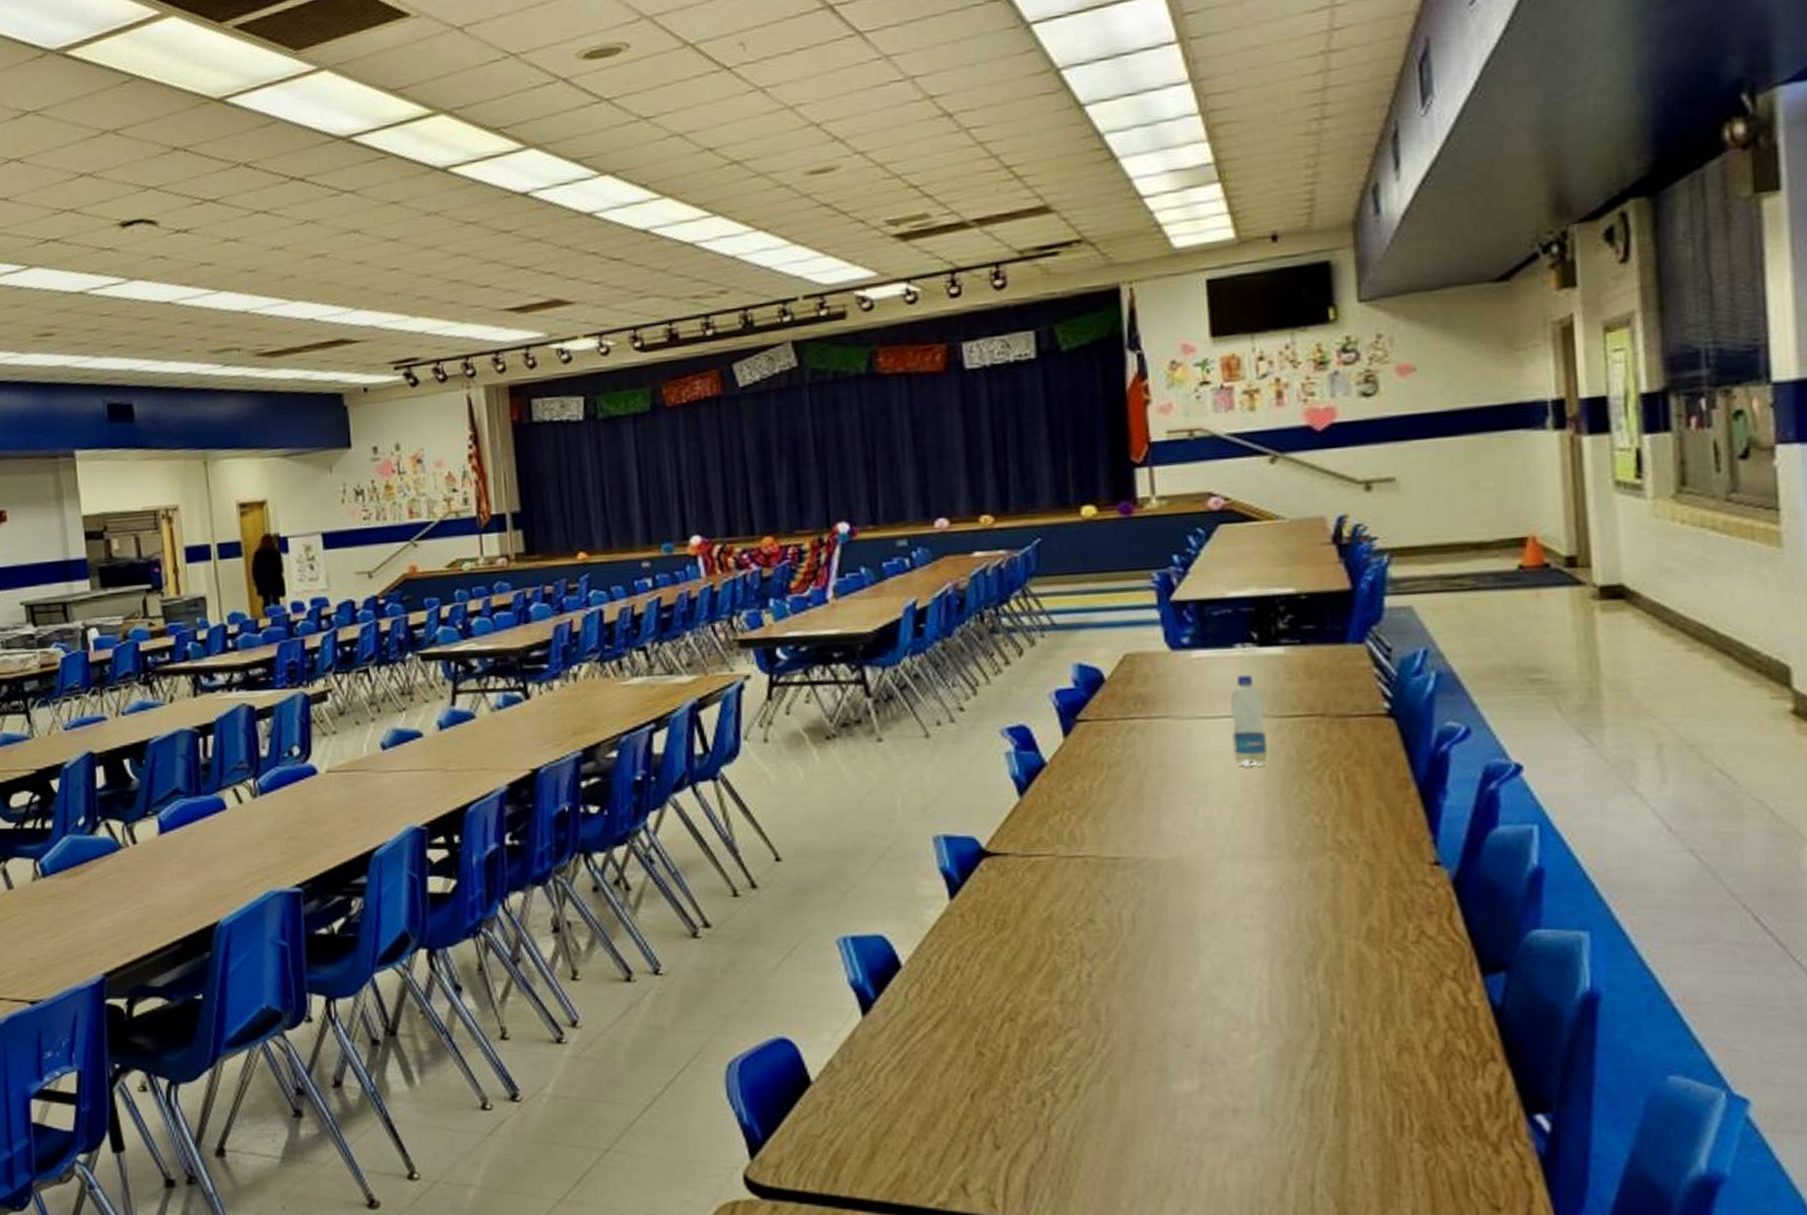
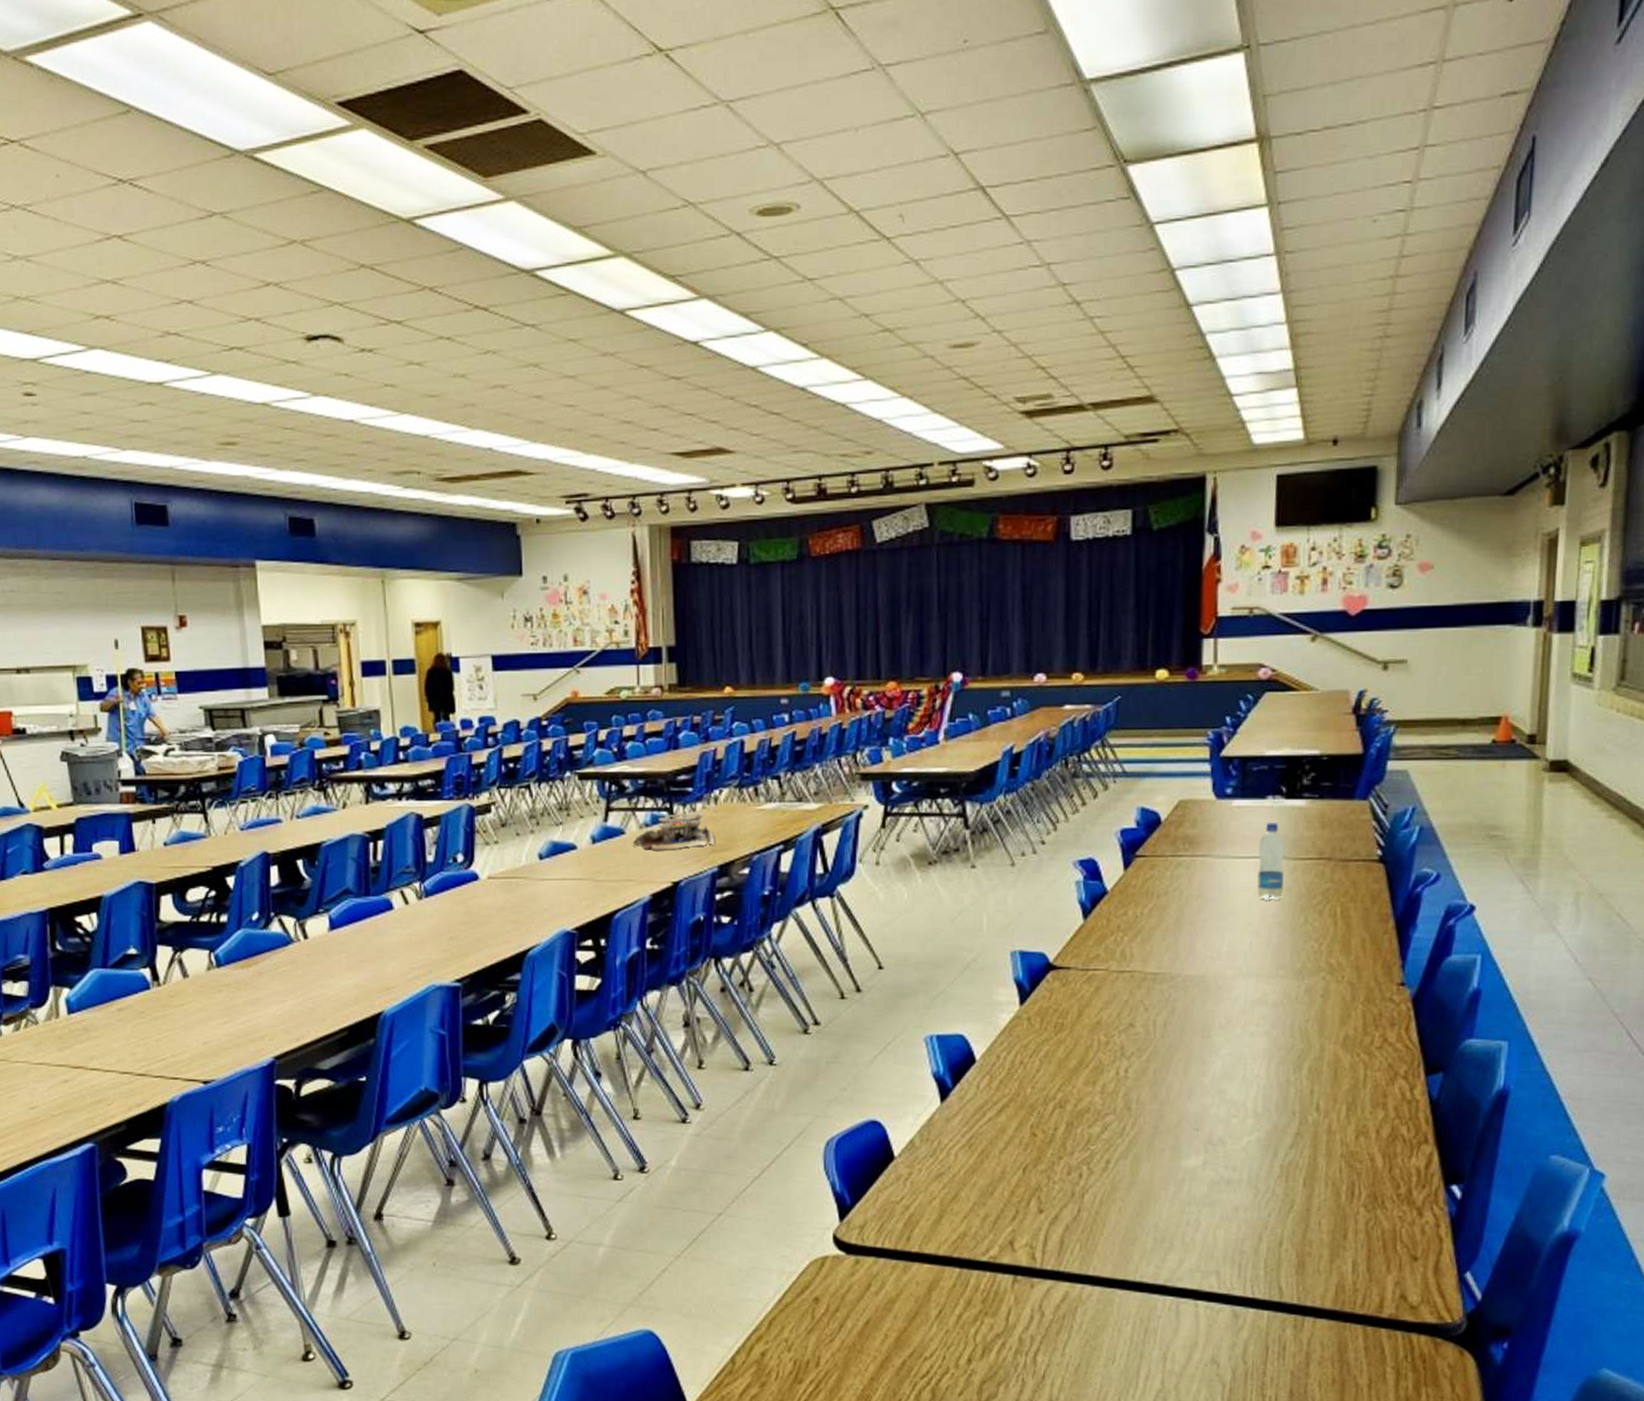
food tray: none [484,669,577,735] -> present [632,793,717,850]

